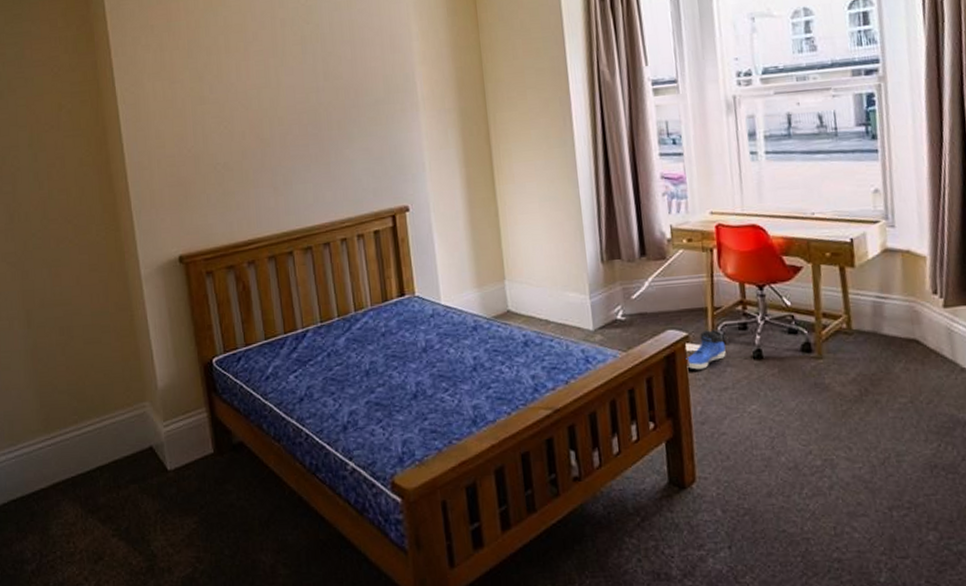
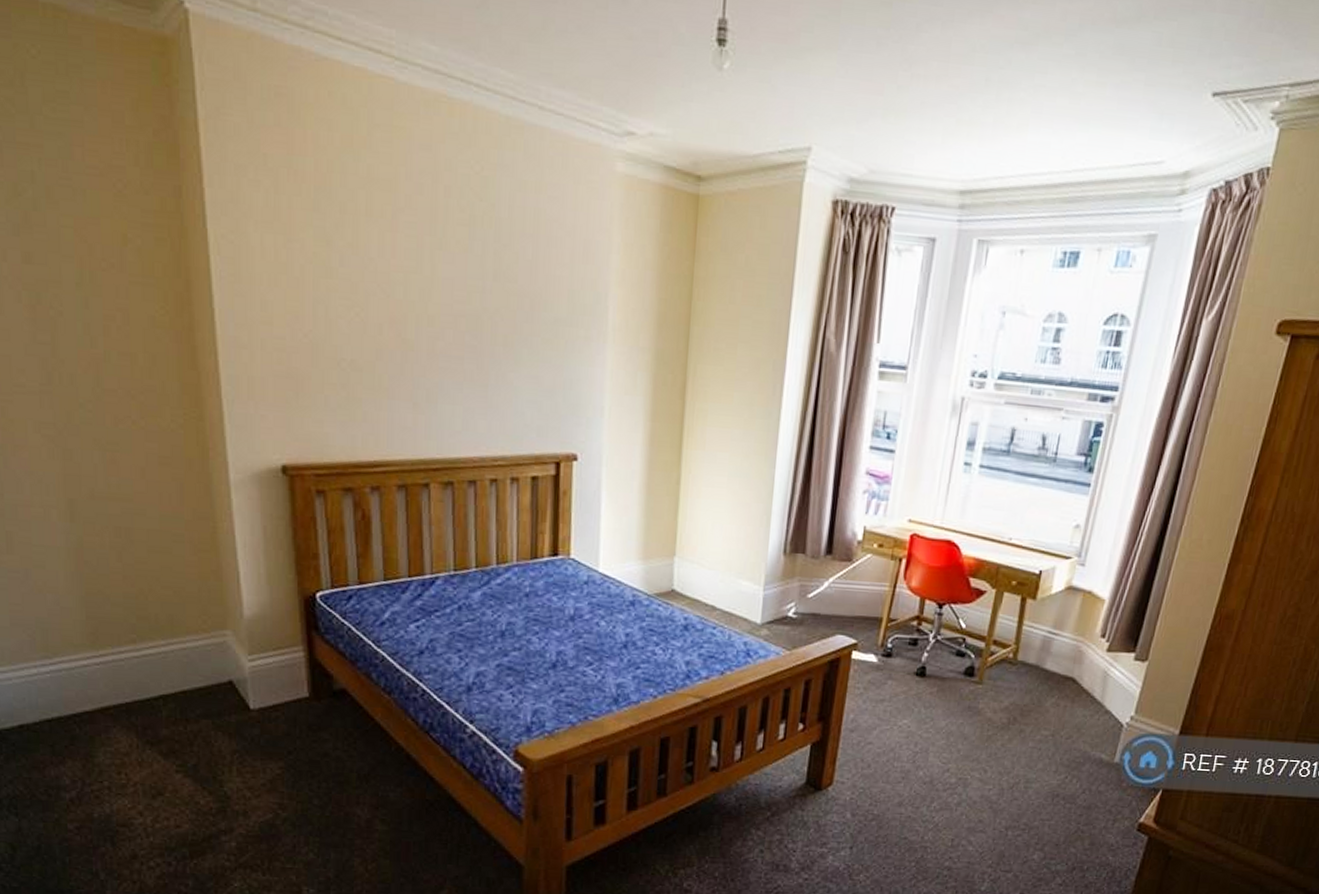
sneaker: present [686,330,726,370] -> none [849,640,893,679]

